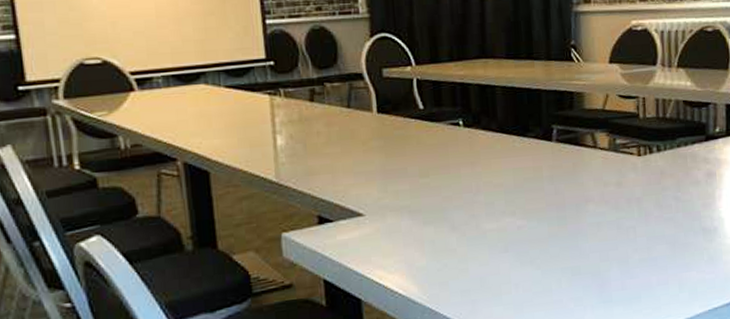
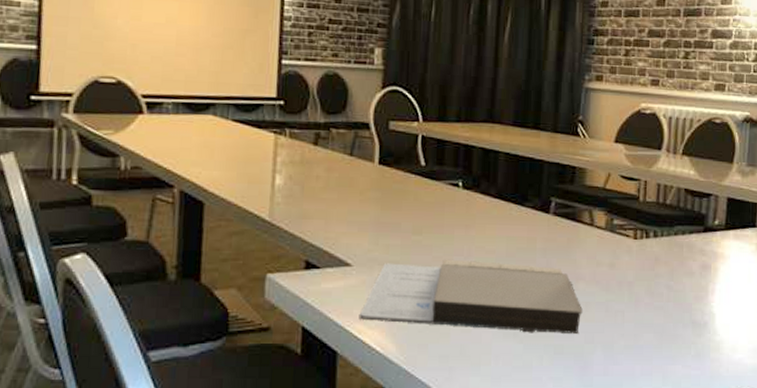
notebook: none [377,193,595,266] -> present [358,259,583,333]

